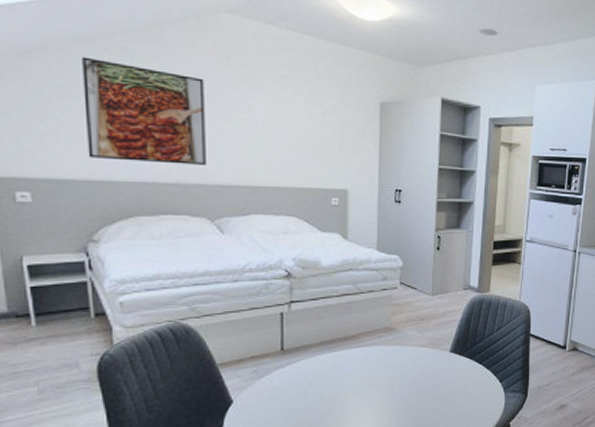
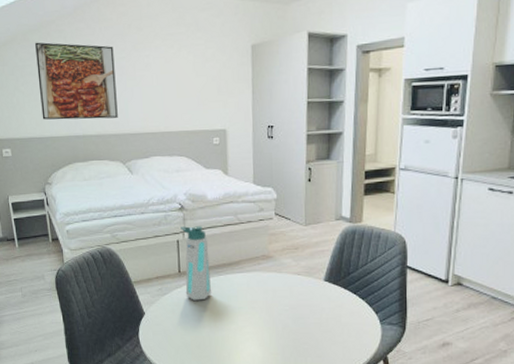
water bottle: none [286,296,322,382] -> present [180,226,211,301]

